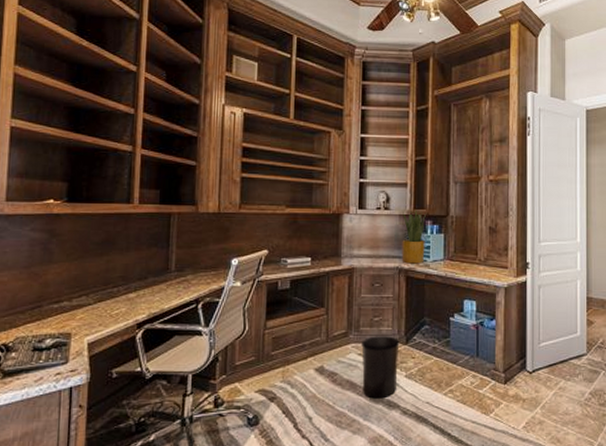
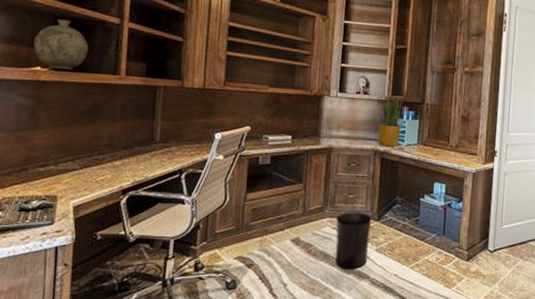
decorative vase: none [46,149,102,201] -> present [34,18,89,69]

